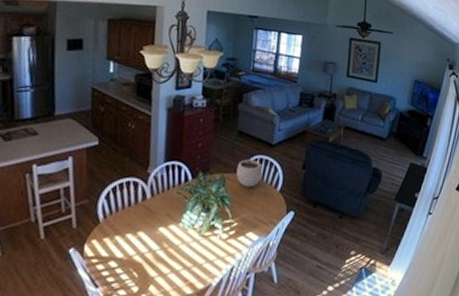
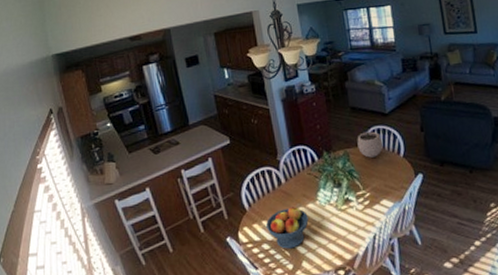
fruit bowl: none [118,225,167,270] -> present [266,207,309,249]

